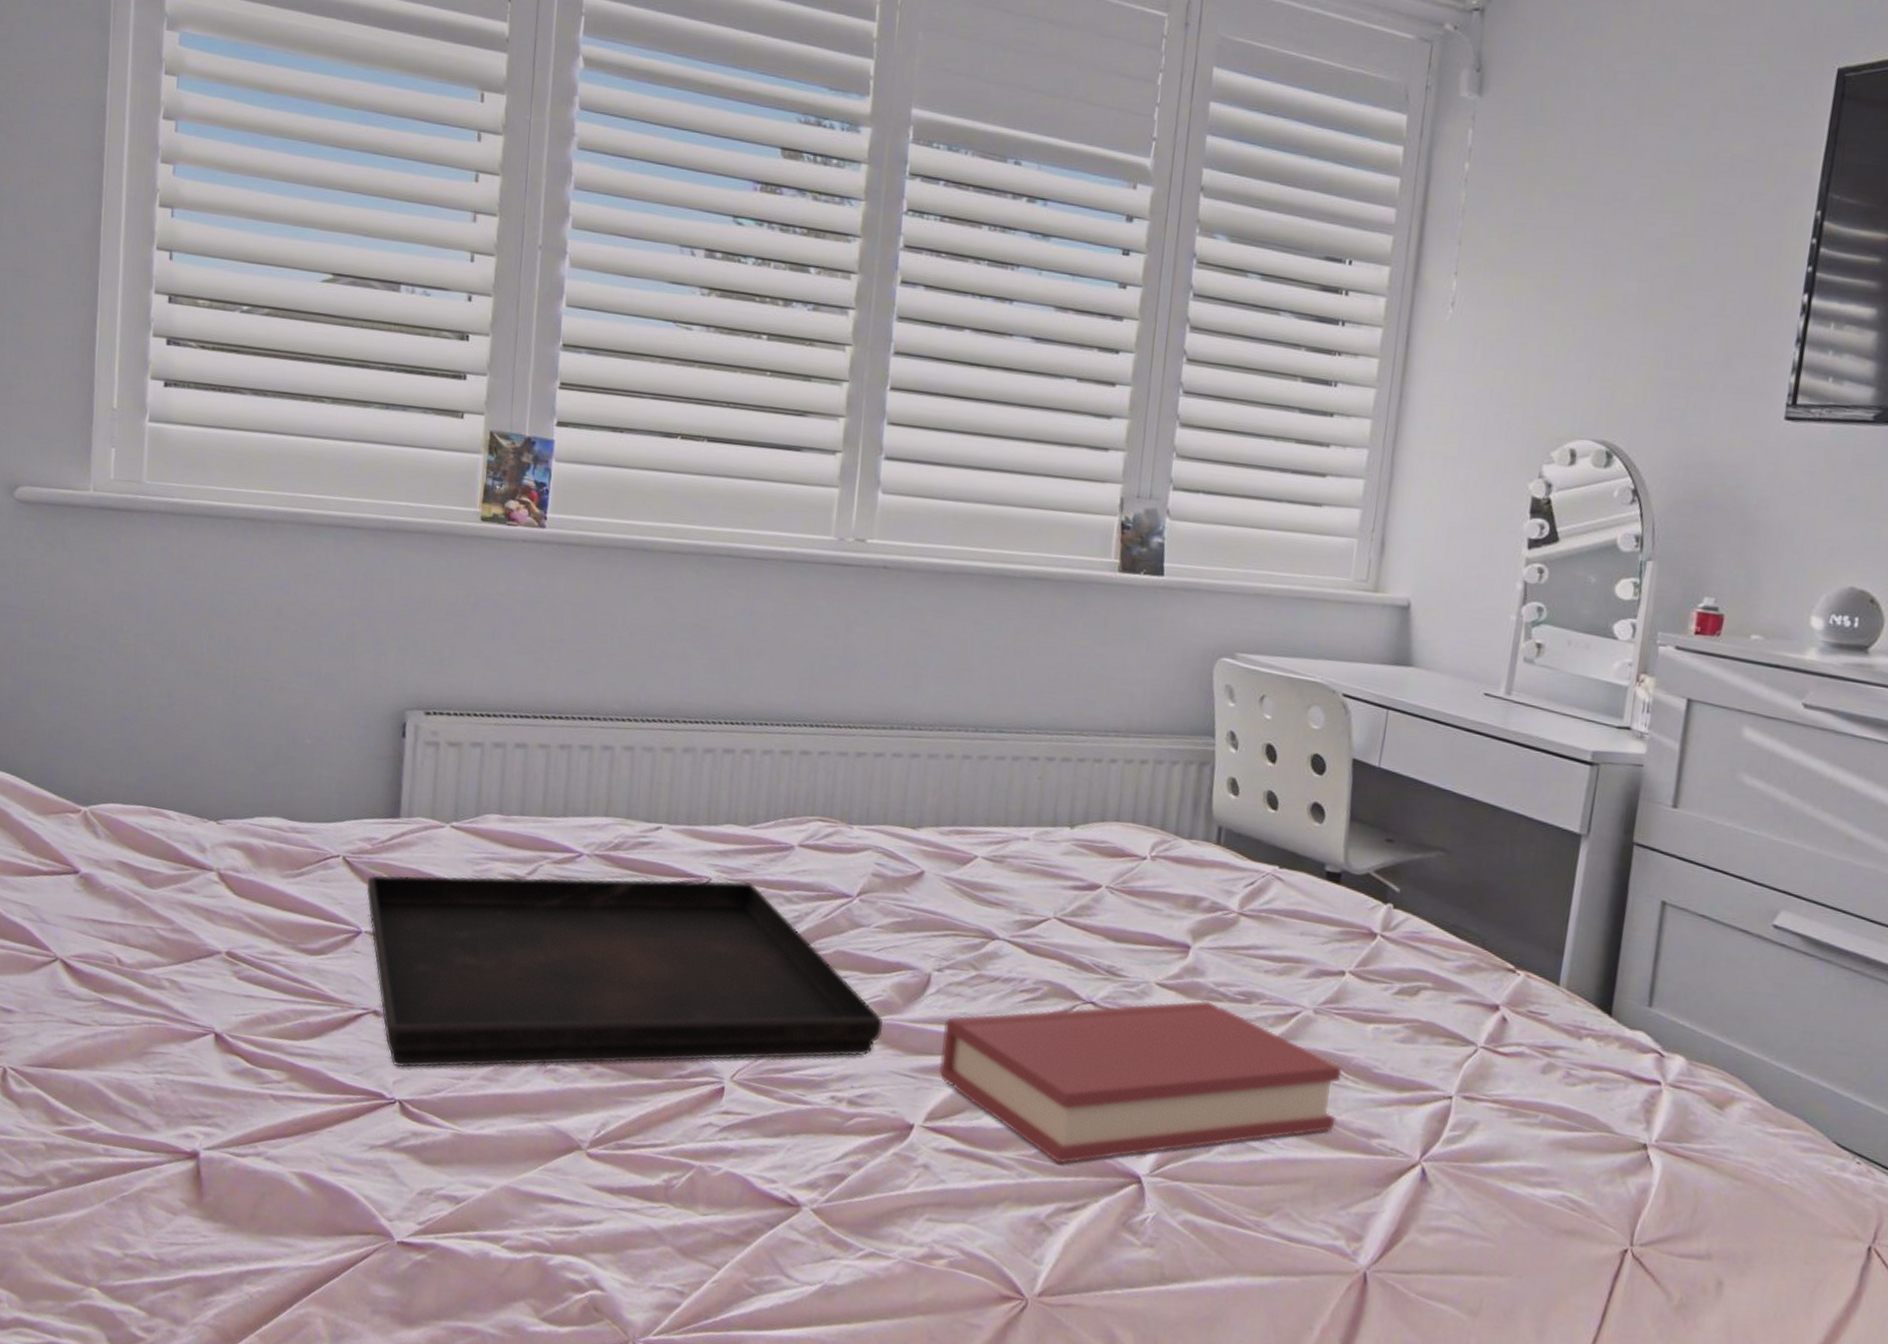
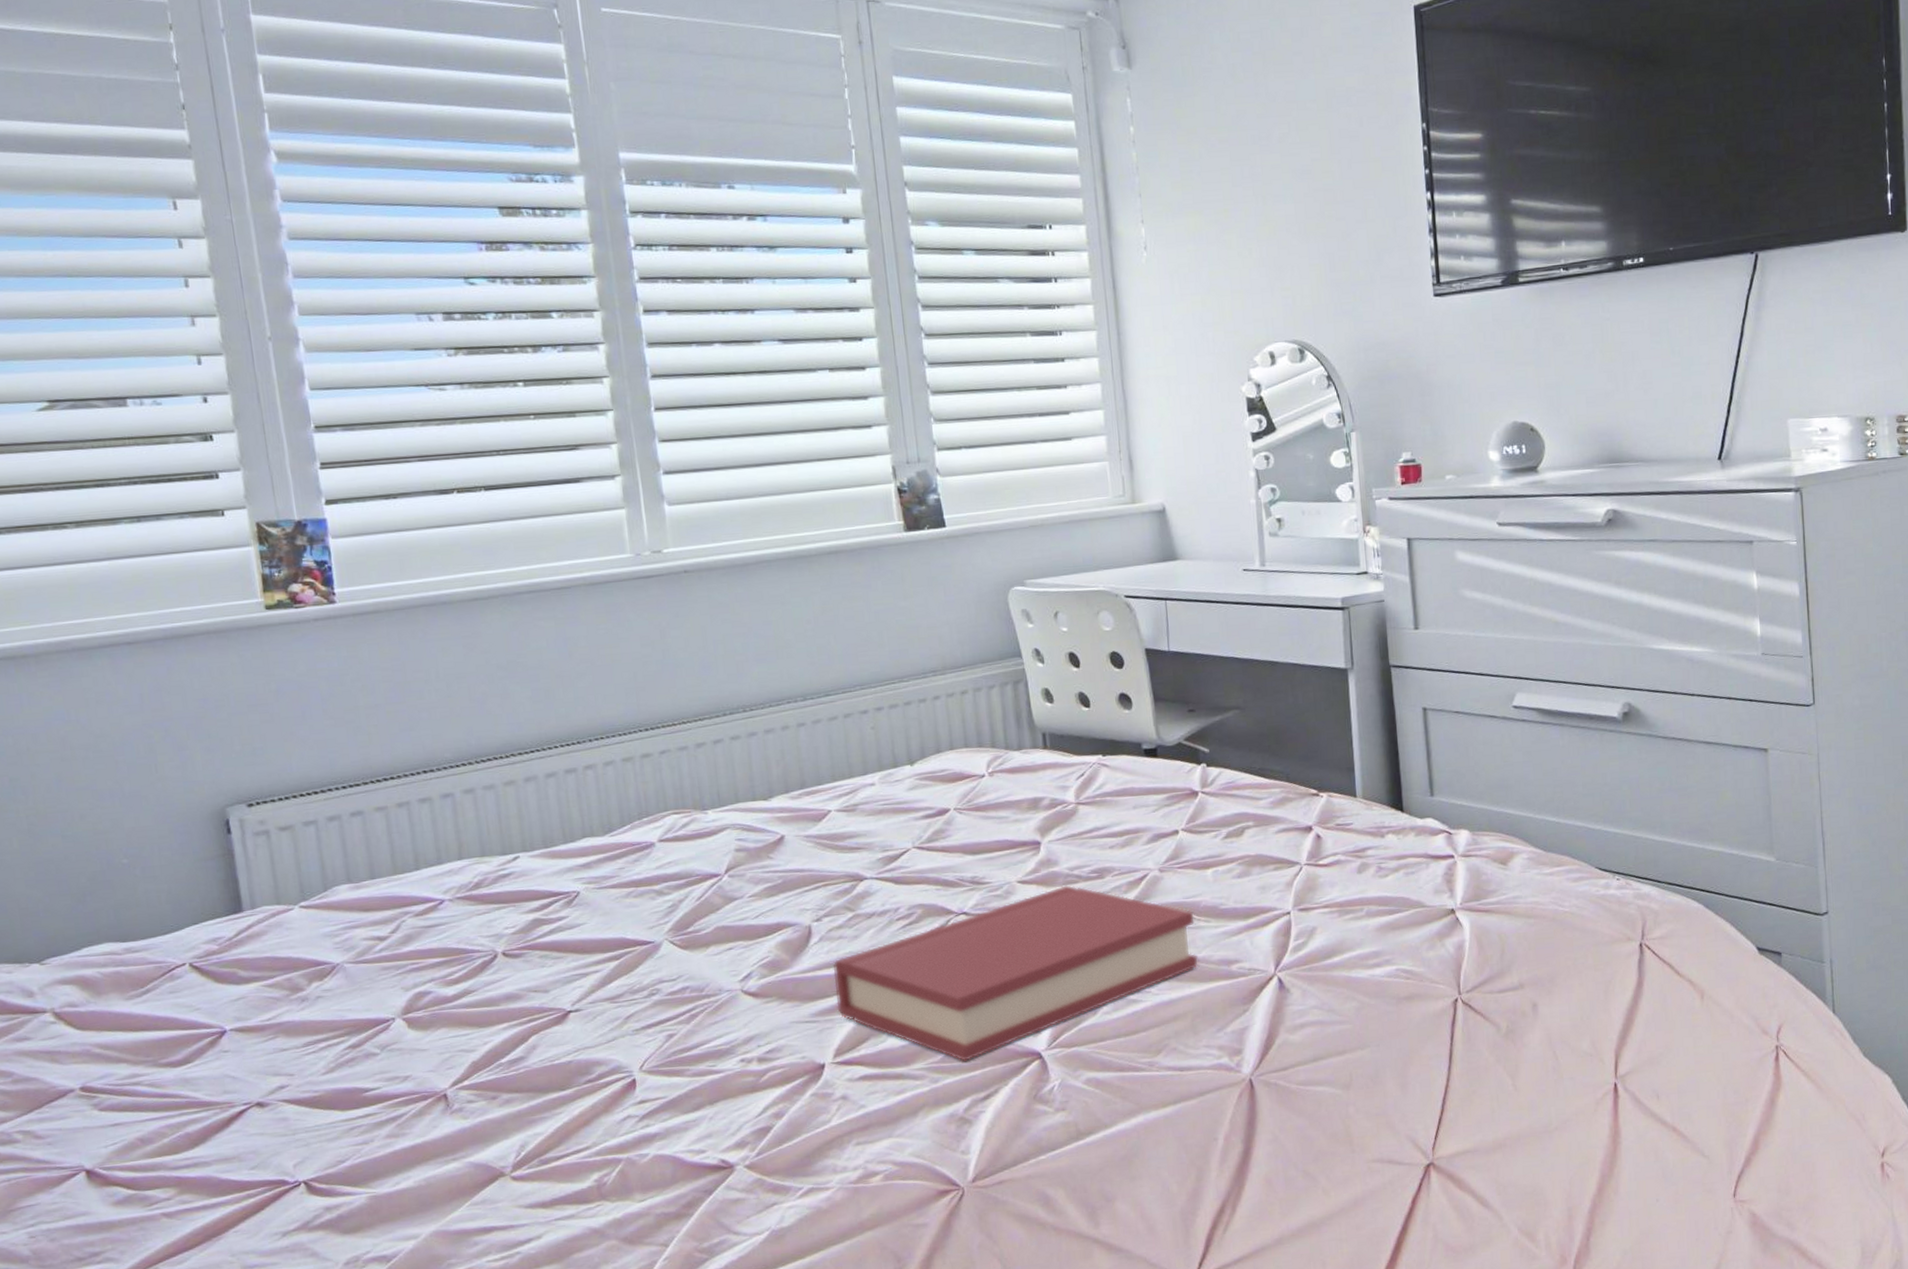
serving tray: present [366,874,883,1068] -> none [221,886,777,1150]

